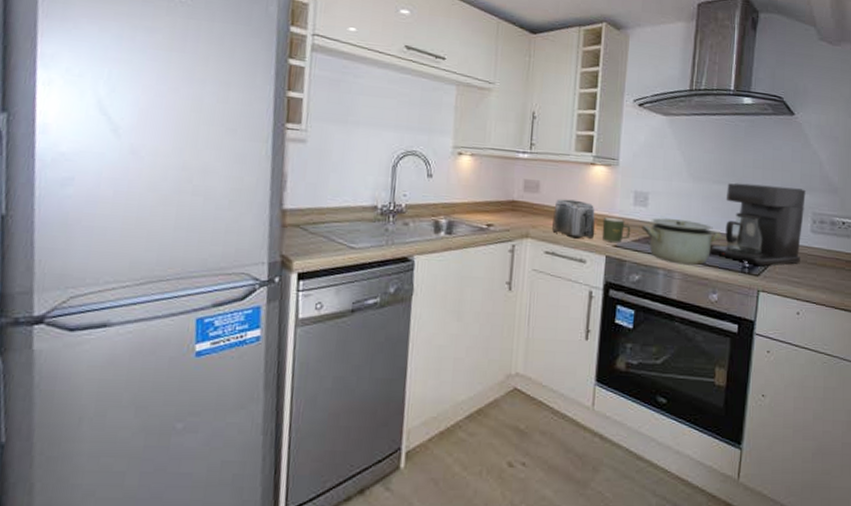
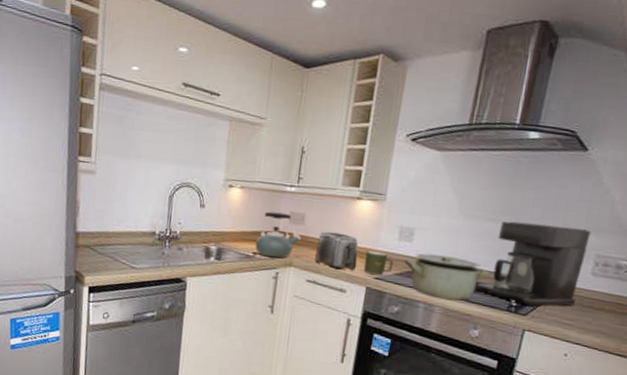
kettle: none [488,179,538,230] -> present [255,211,302,259]

